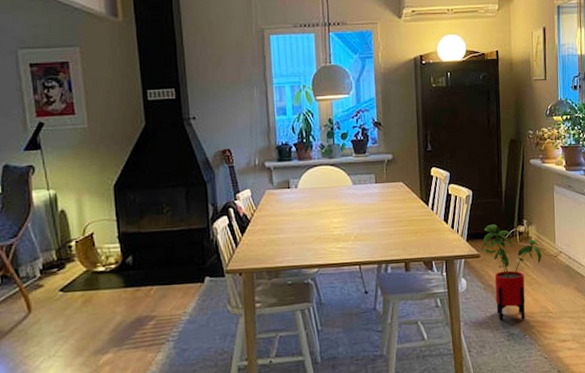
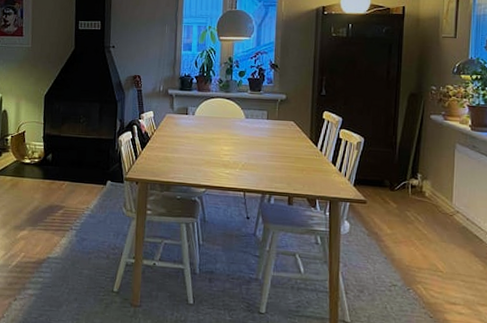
house plant: present [481,224,542,321] -> none [368,173,436,273]

